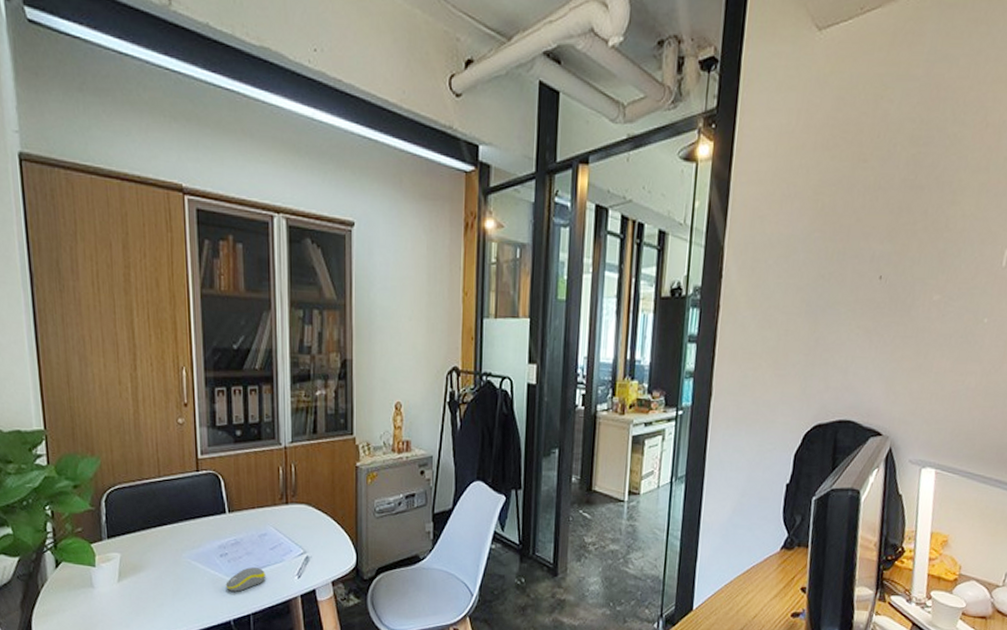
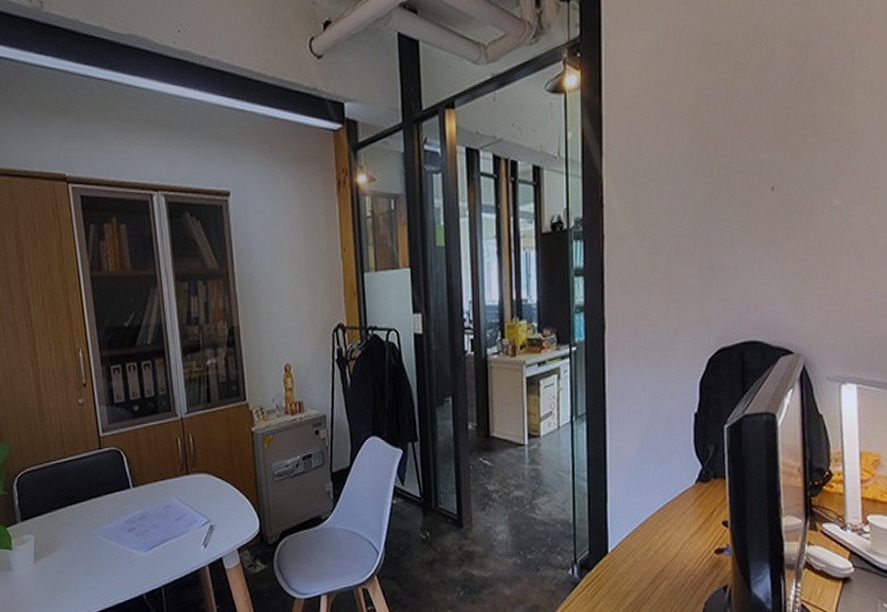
computer mouse: present [226,567,265,592] -> none [135,540,173,565]

